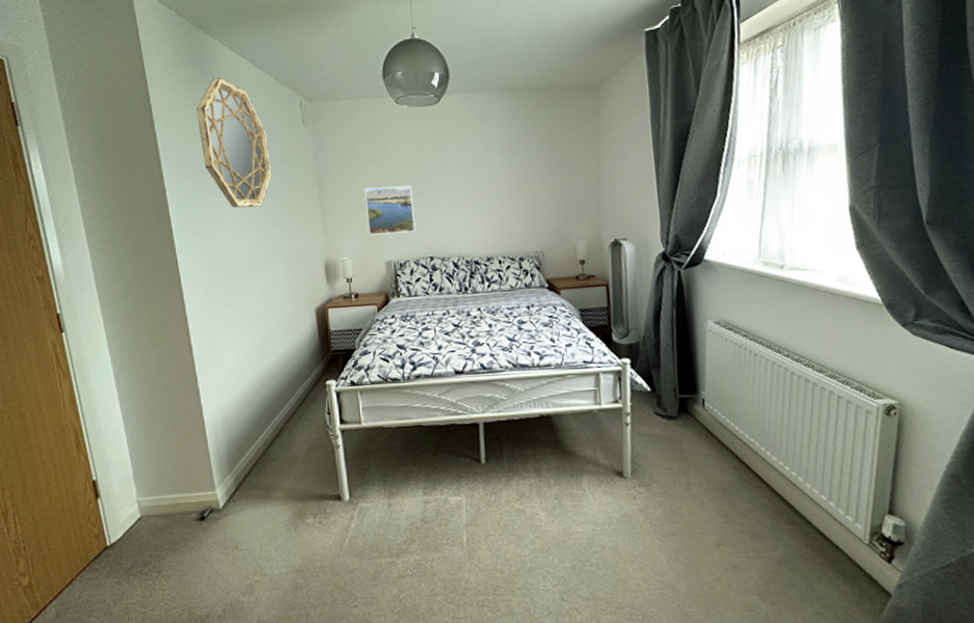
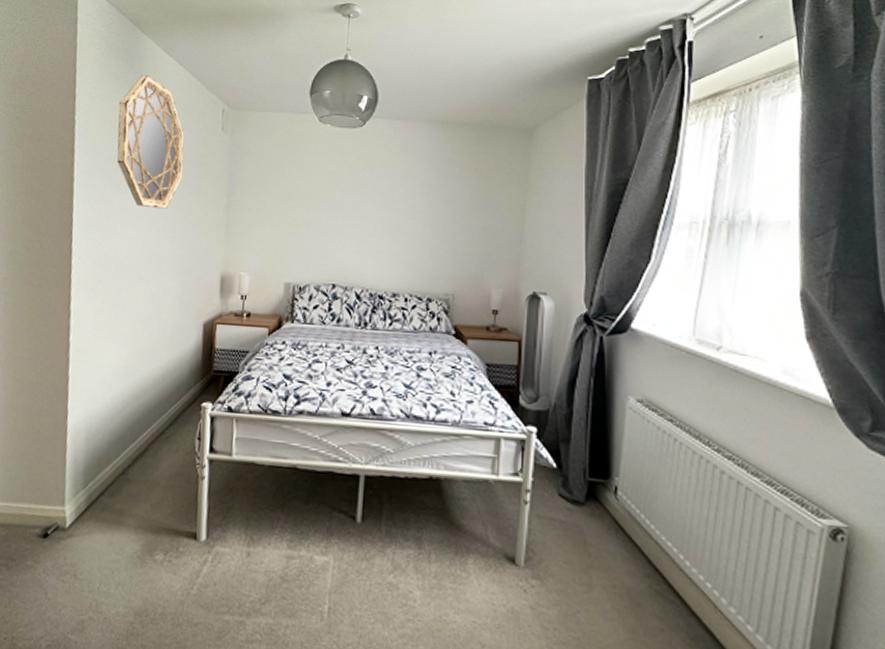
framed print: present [364,185,416,235] -> none [271,203,324,256]

